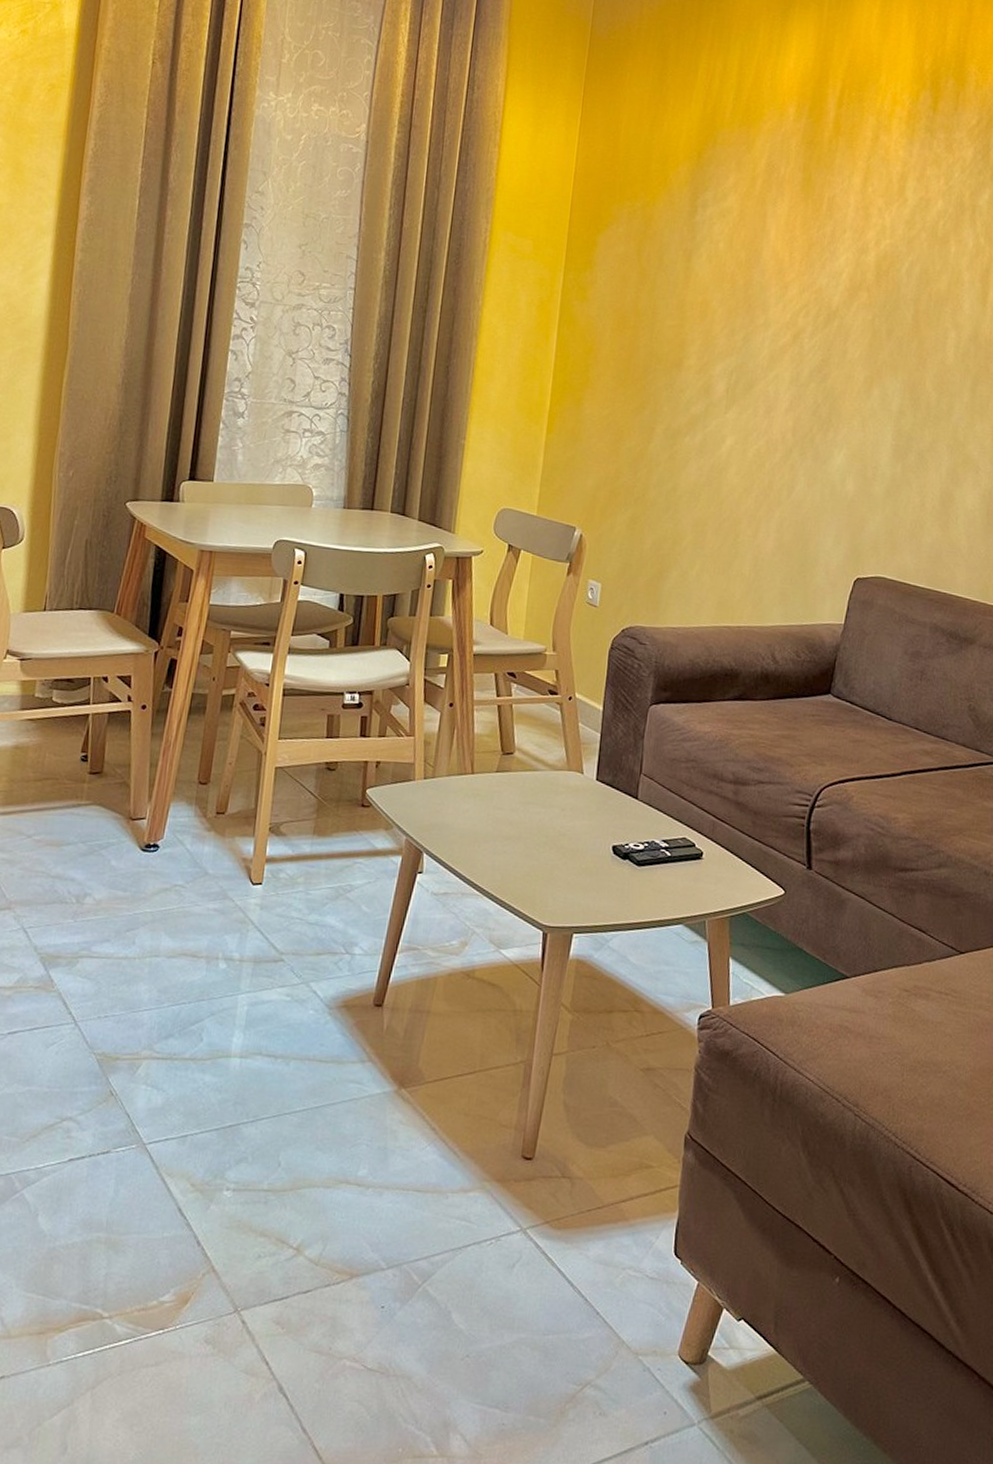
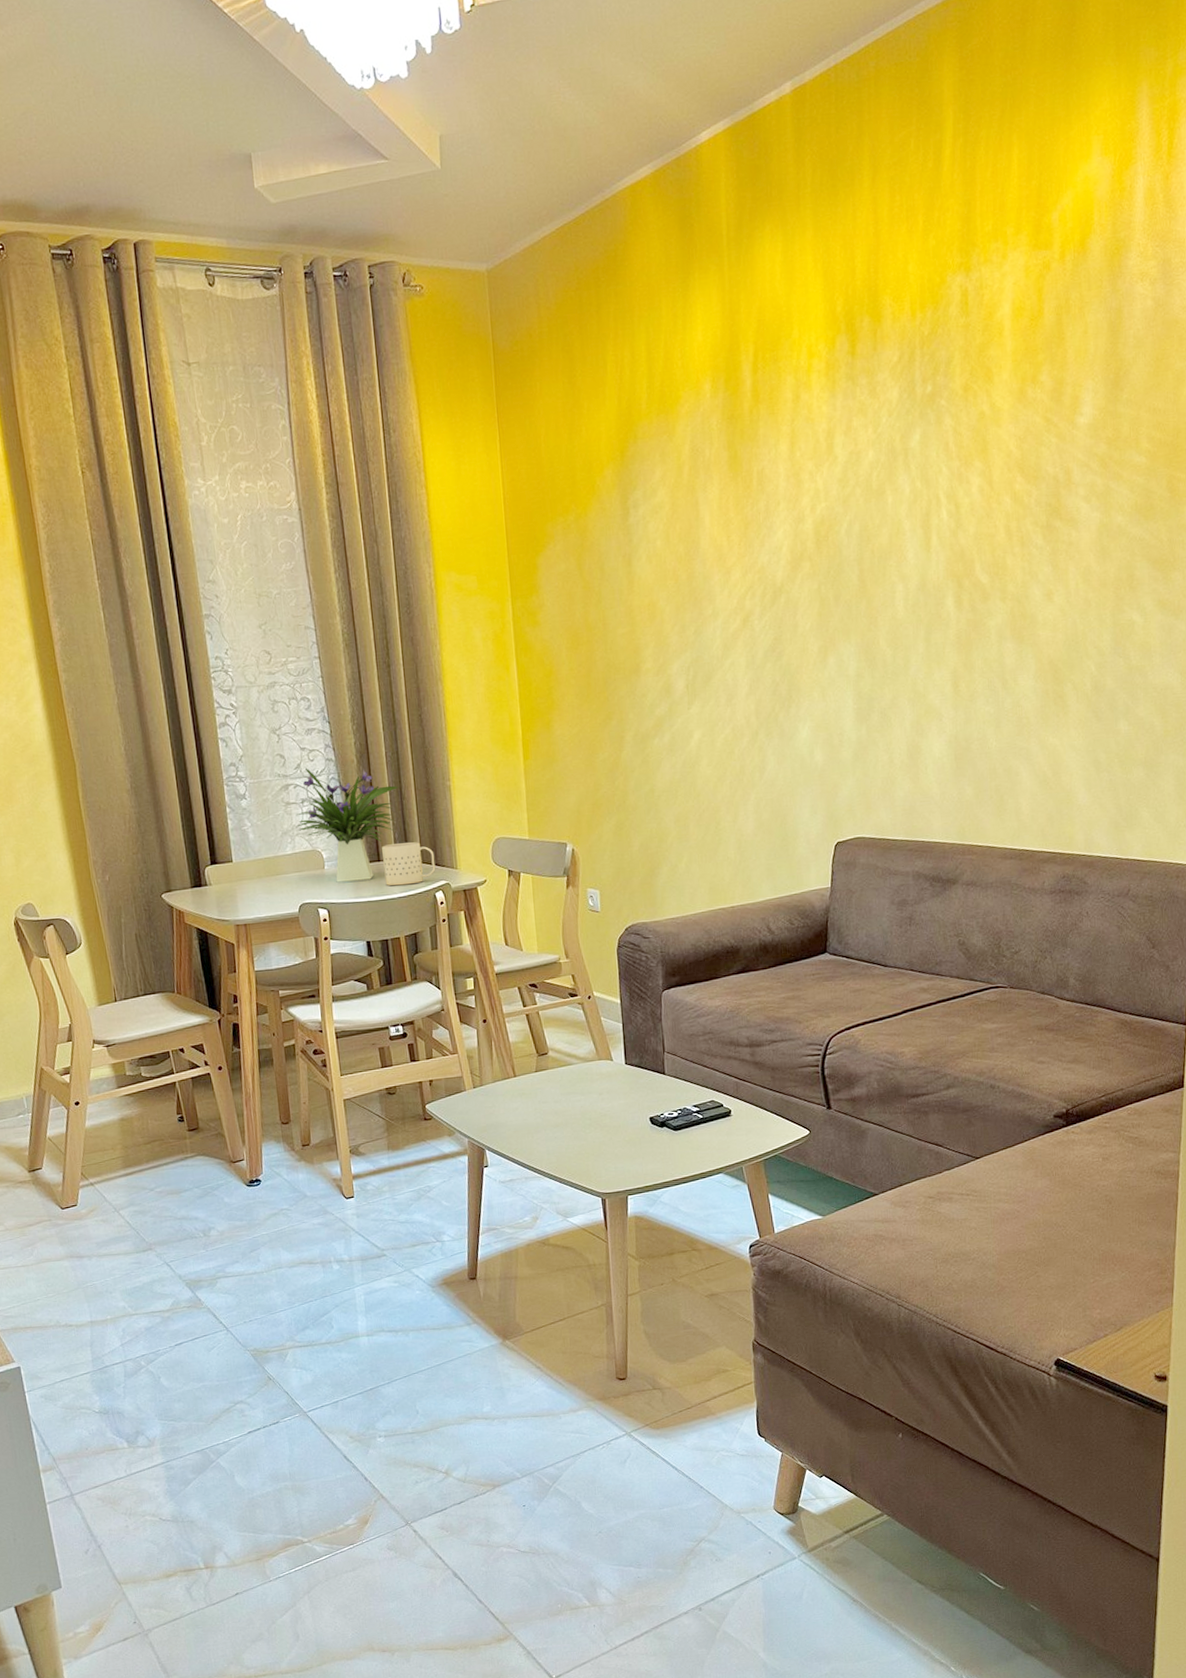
flower arrangement: none [290,397,409,528] -> present [295,768,398,883]
mug: none [374,493,433,541] -> present [382,842,436,886]

